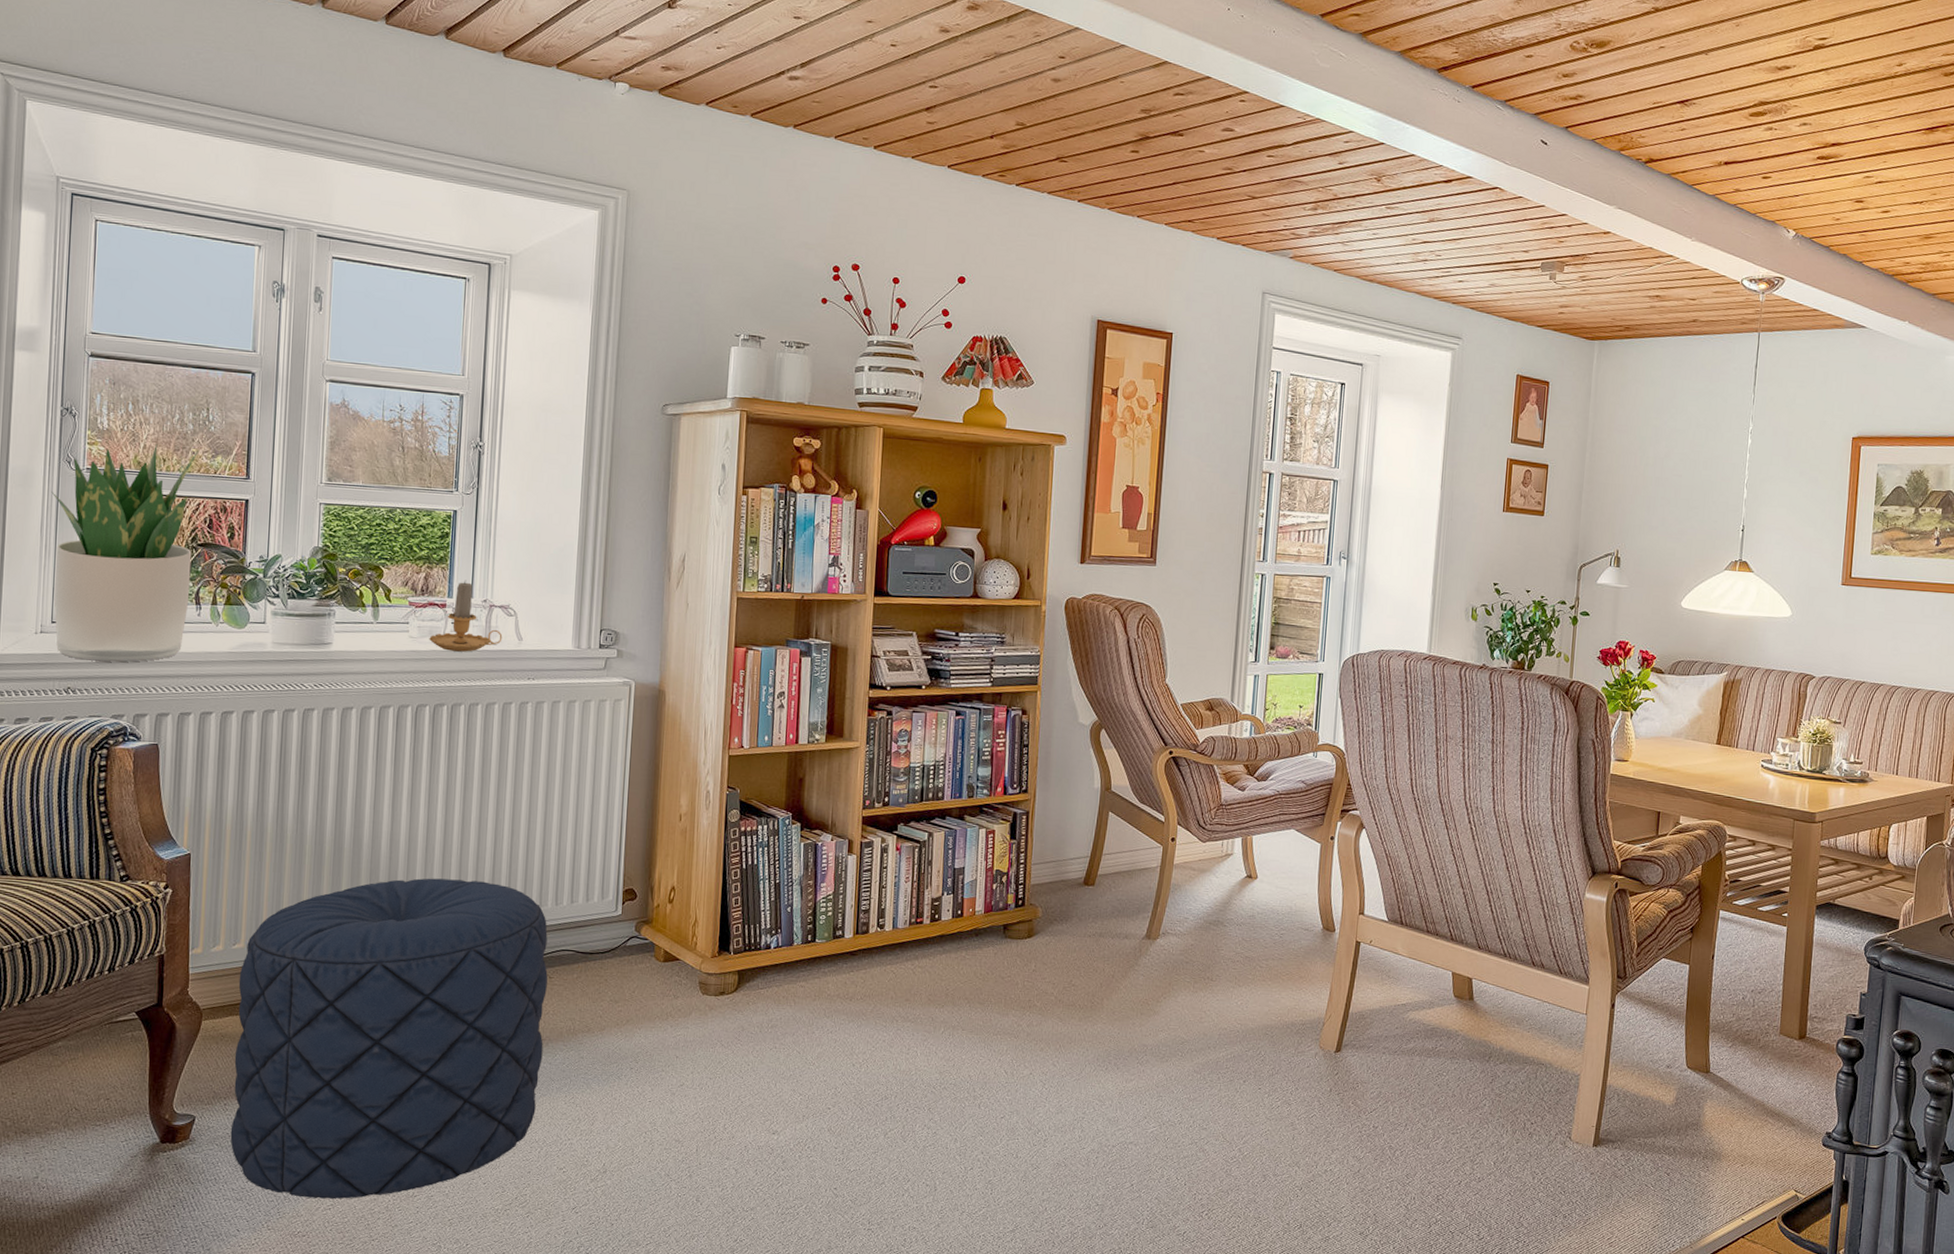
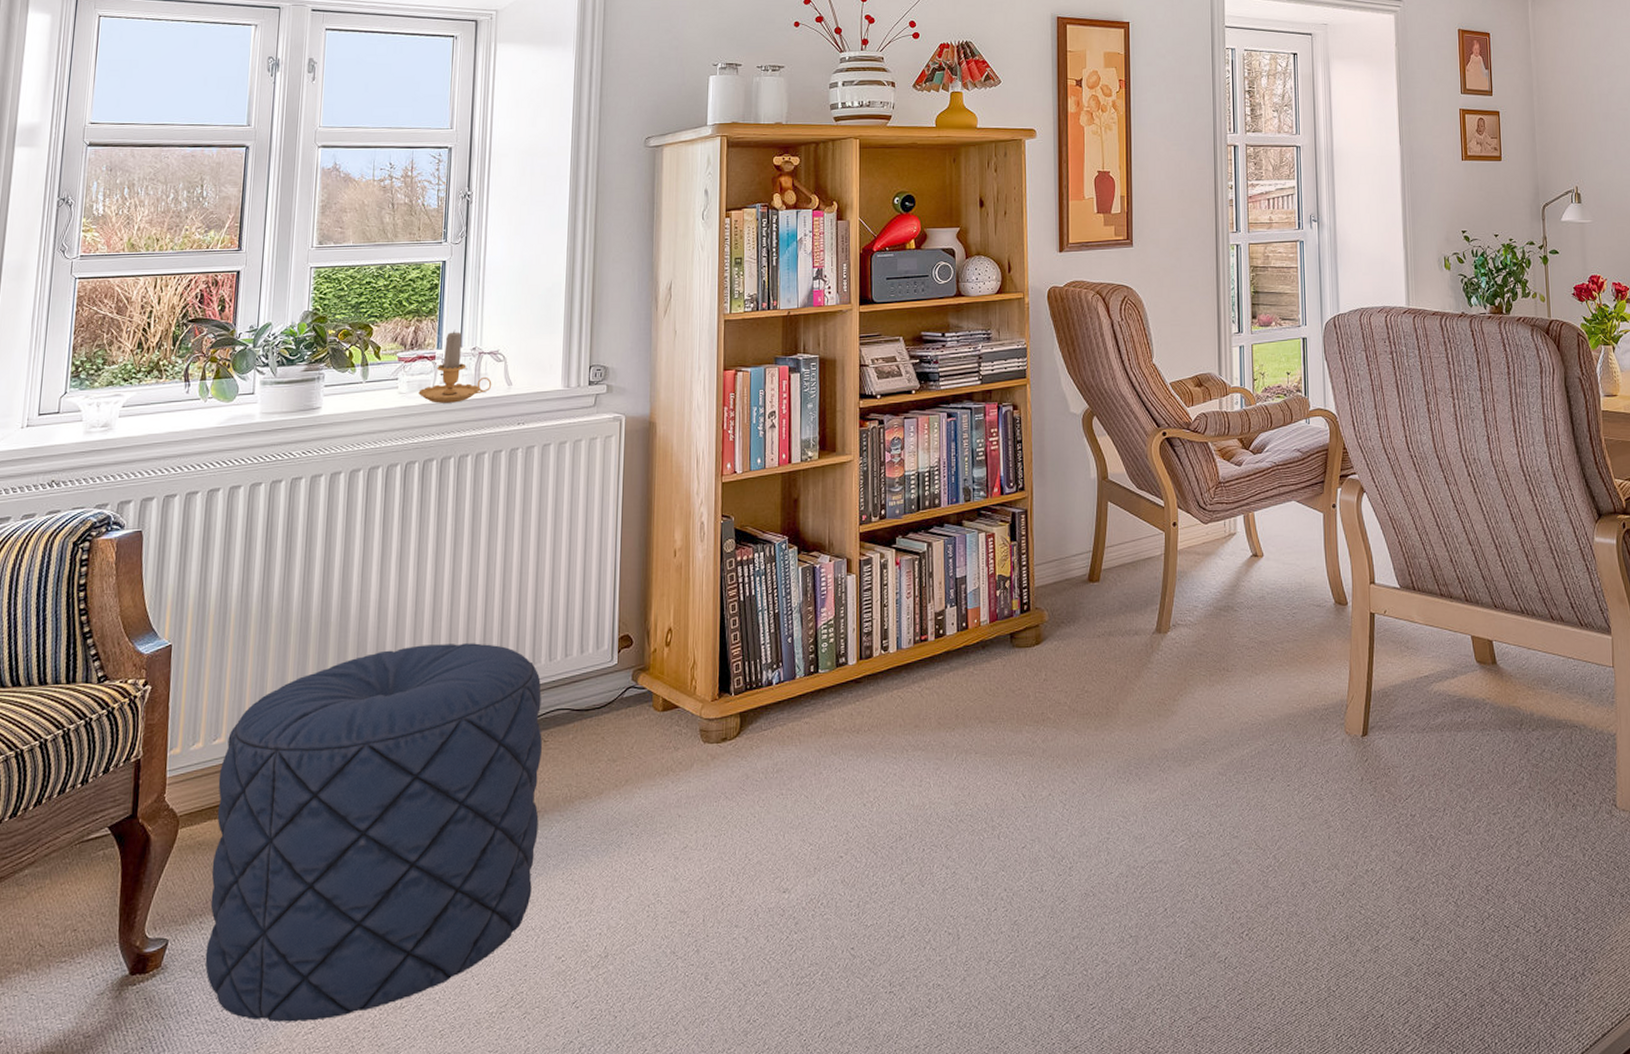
planter: present [51,444,199,663] -> none [41,225,192,451]

